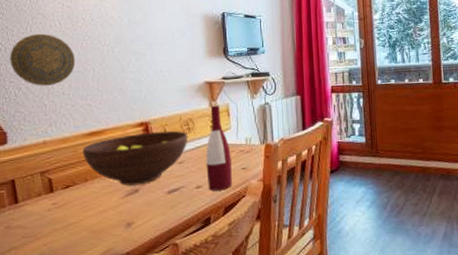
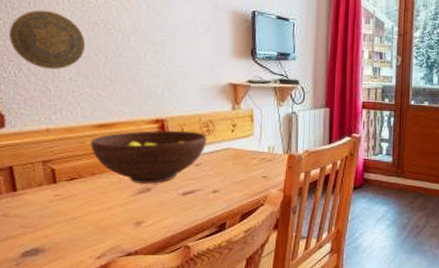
wine bottle: present [206,105,232,191] -> none [224,109,252,197]

